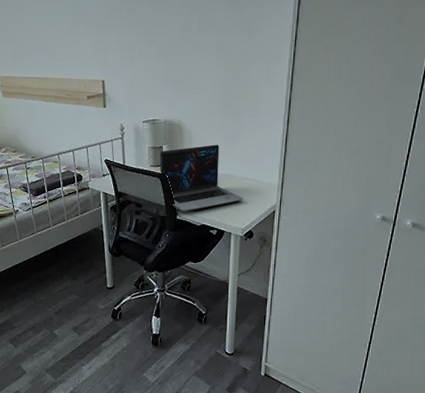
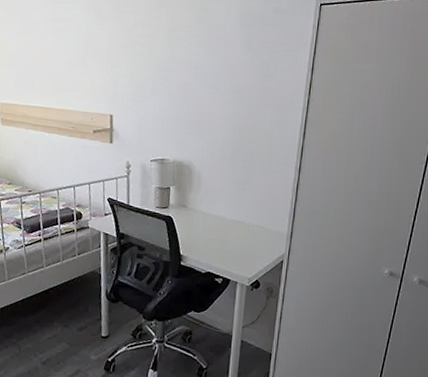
laptop: present [159,144,243,211] -> none [166,188,251,257]

